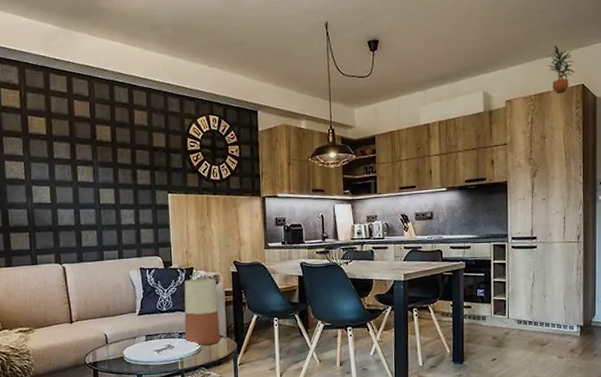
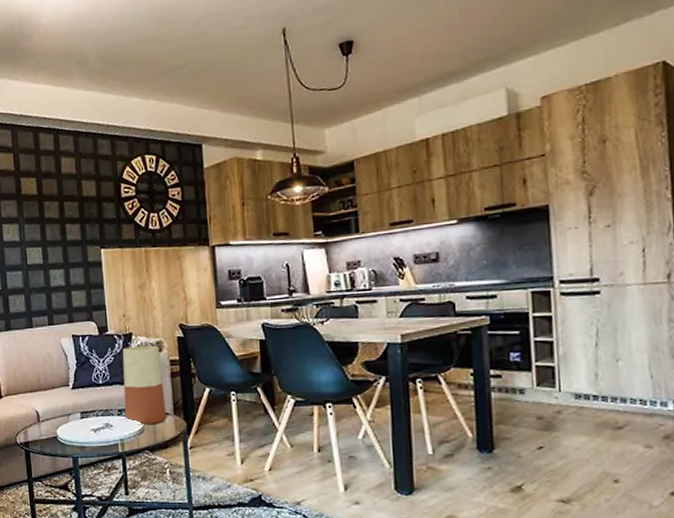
potted plant: present [546,45,574,93] -> none [600,13,649,79]

